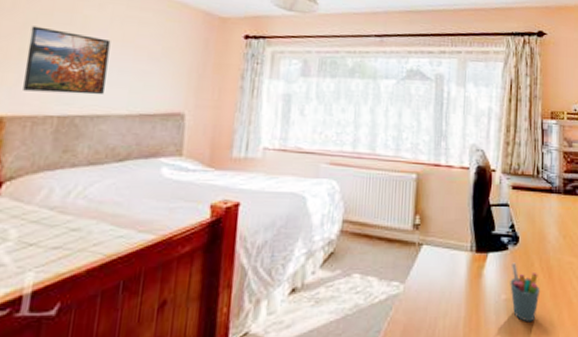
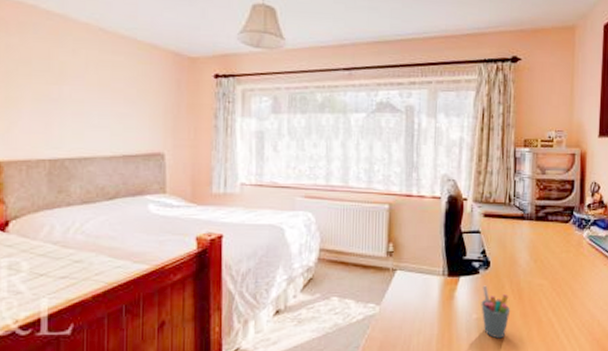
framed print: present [23,26,111,95] -> none [13,74,88,139]

